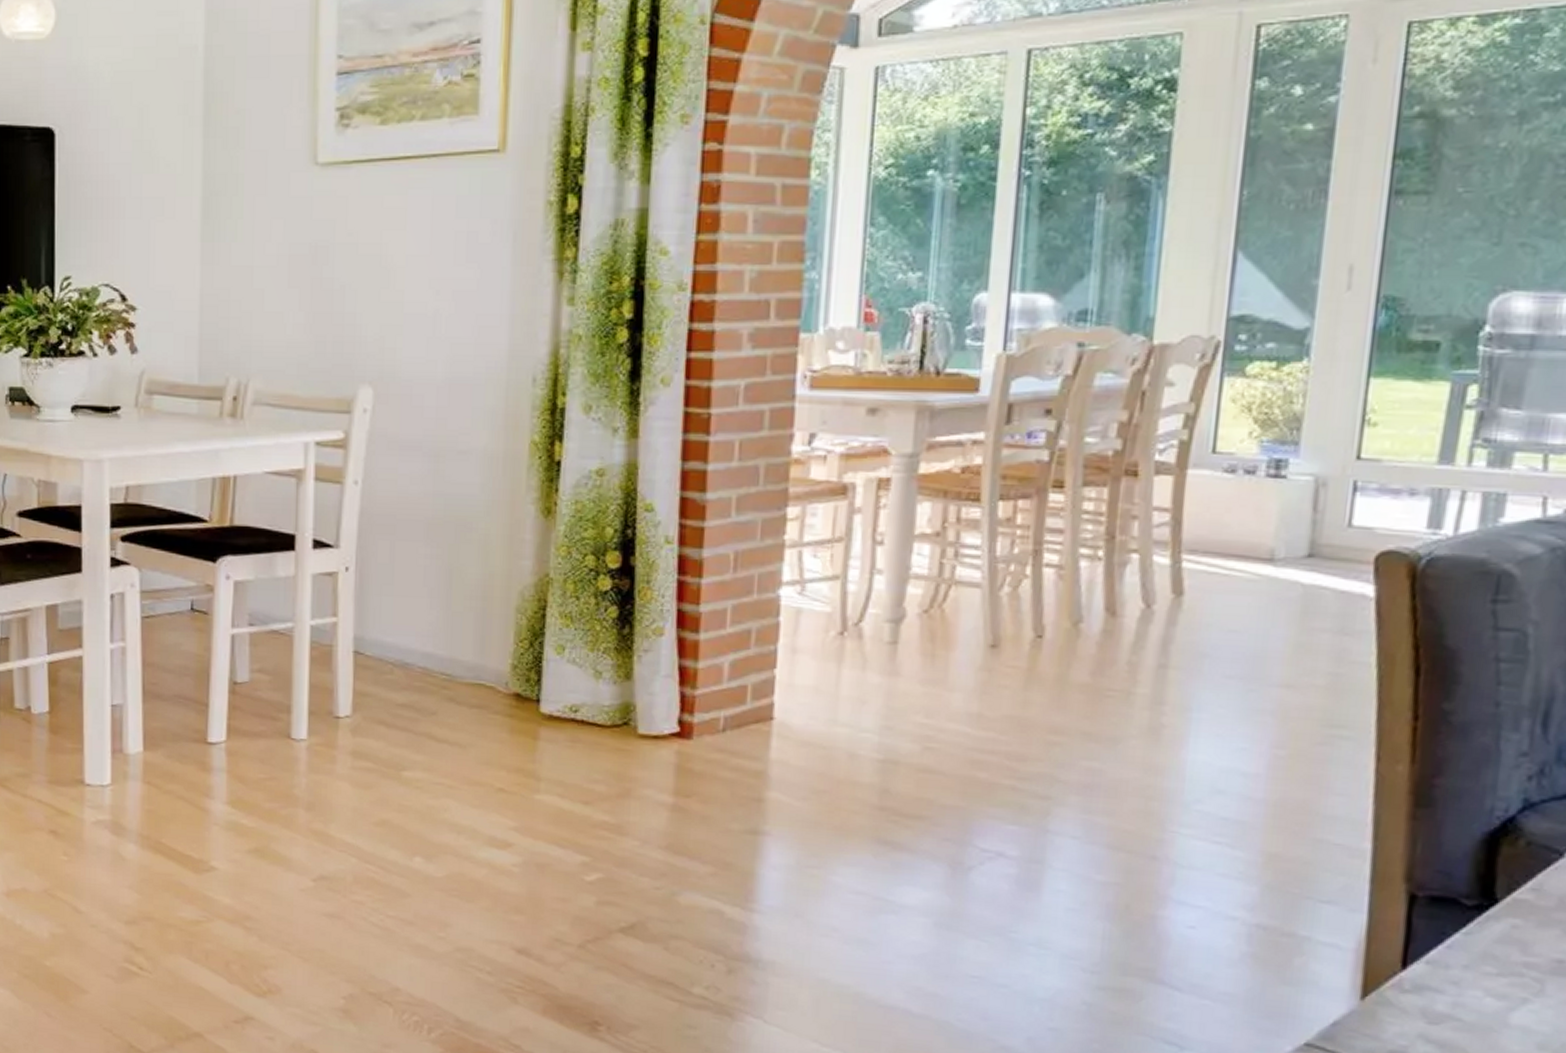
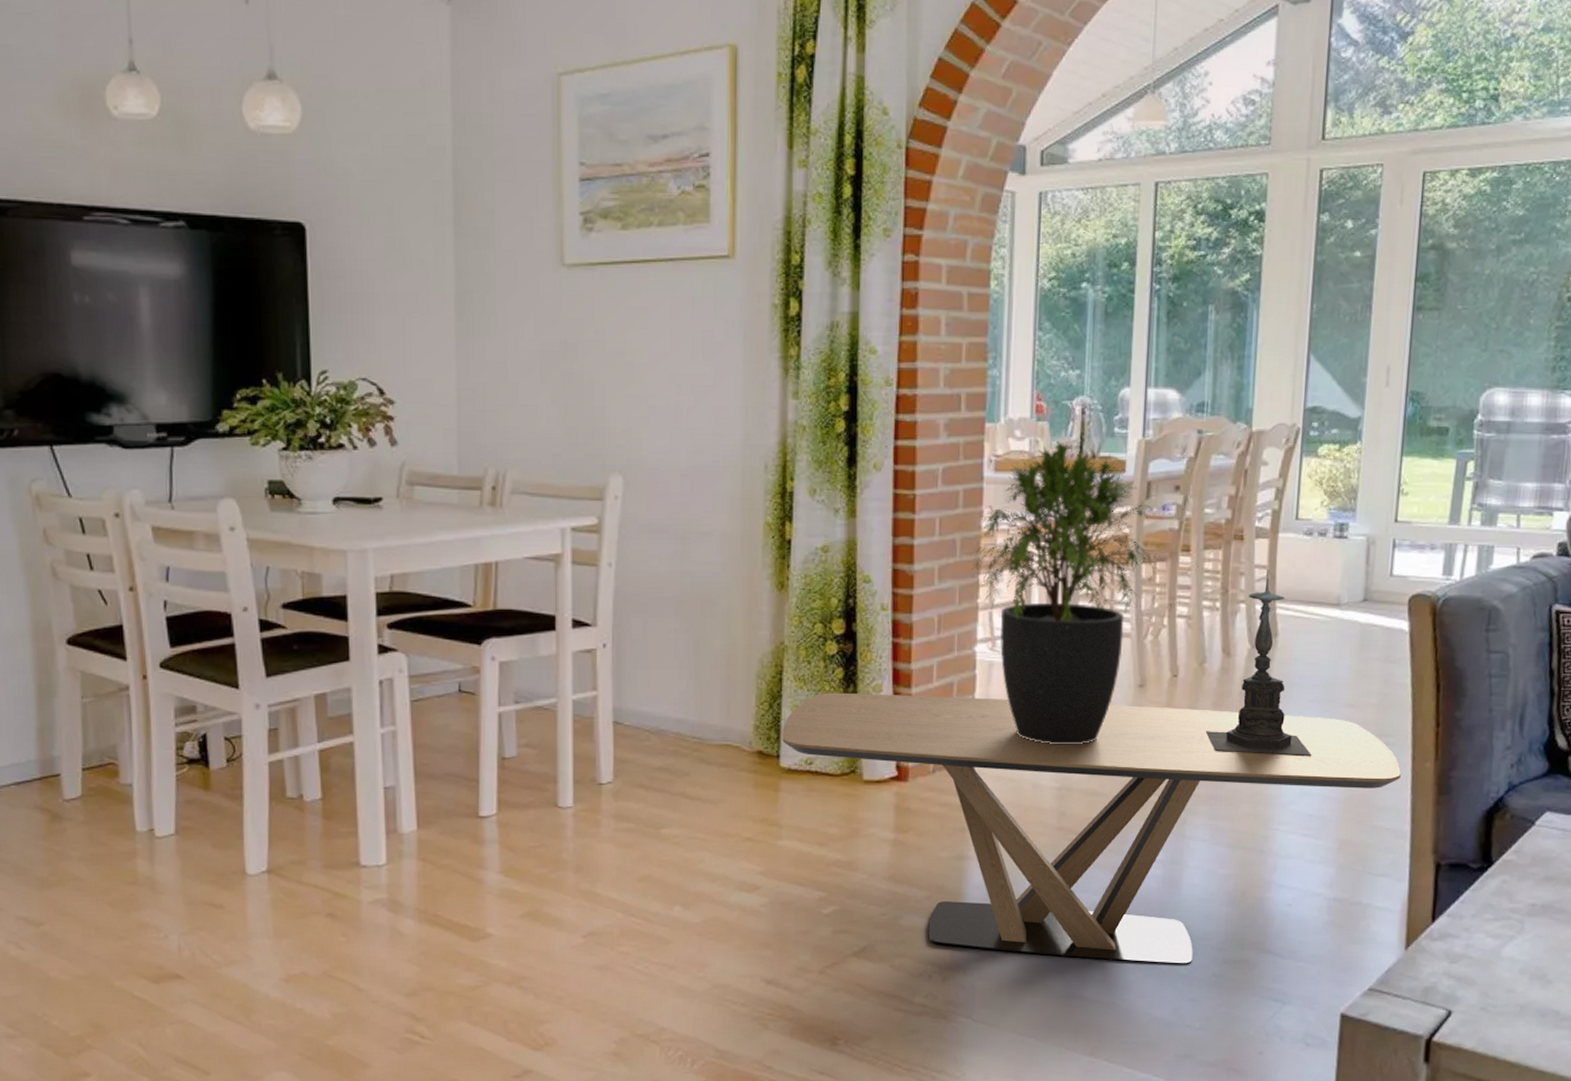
coffee table: none [543,633,1359,987] -> present [782,692,1401,965]
potted plant: none [776,354,1021,711] -> present [970,440,1159,745]
candle holder: none [1079,513,1229,745] -> present [1205,569,1312,756]

